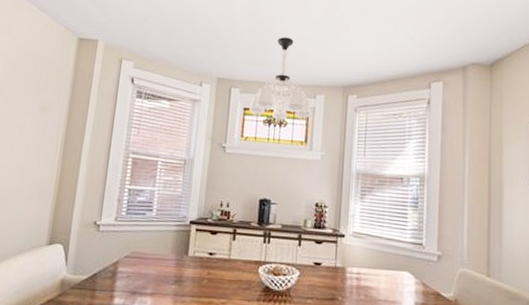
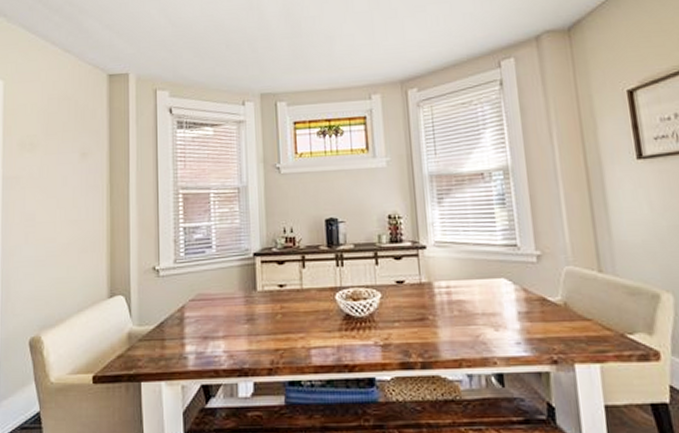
chandelier: present [249,37,312,123] -> none [300,37,369,133]

